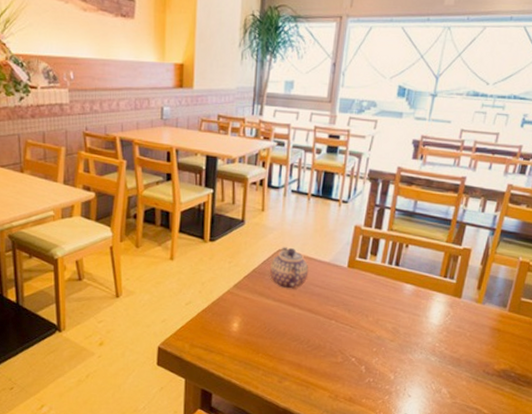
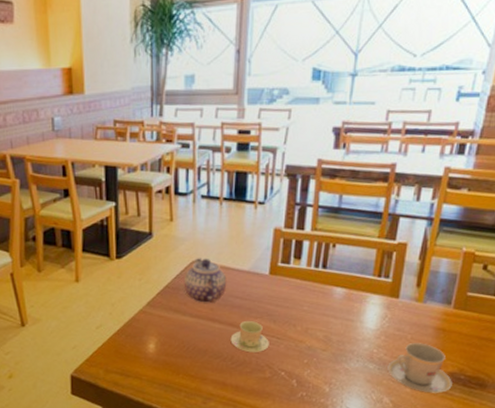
cup and saucer: none [308,308,343,338] -> present [230,320,269,353]
teacup: none [447,340,504,388] -> present [387,343,452,393]

